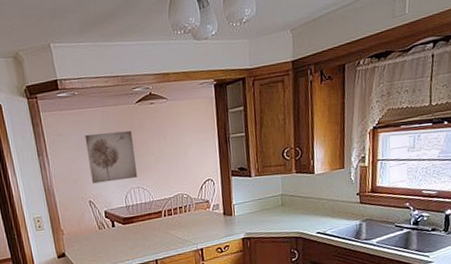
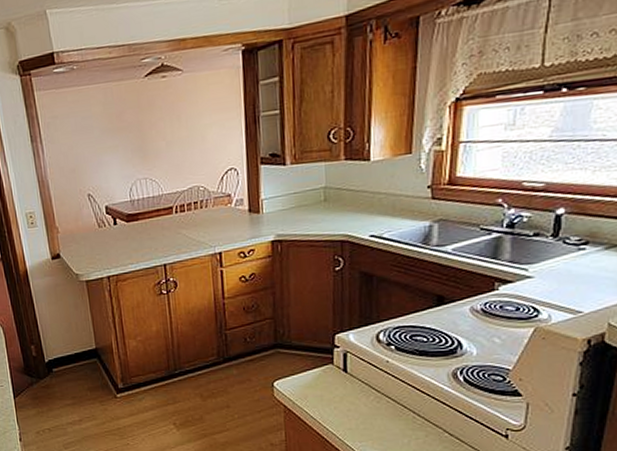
wall art: present [85,130,138,184] -> none [84,110,145,174]

